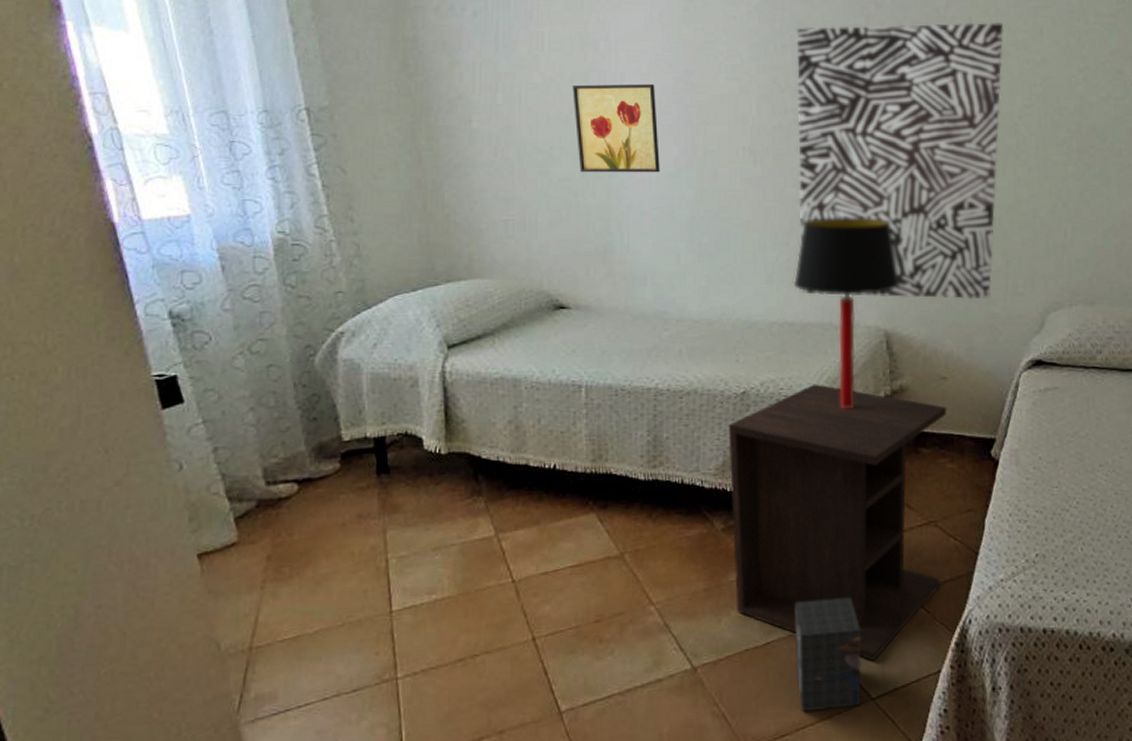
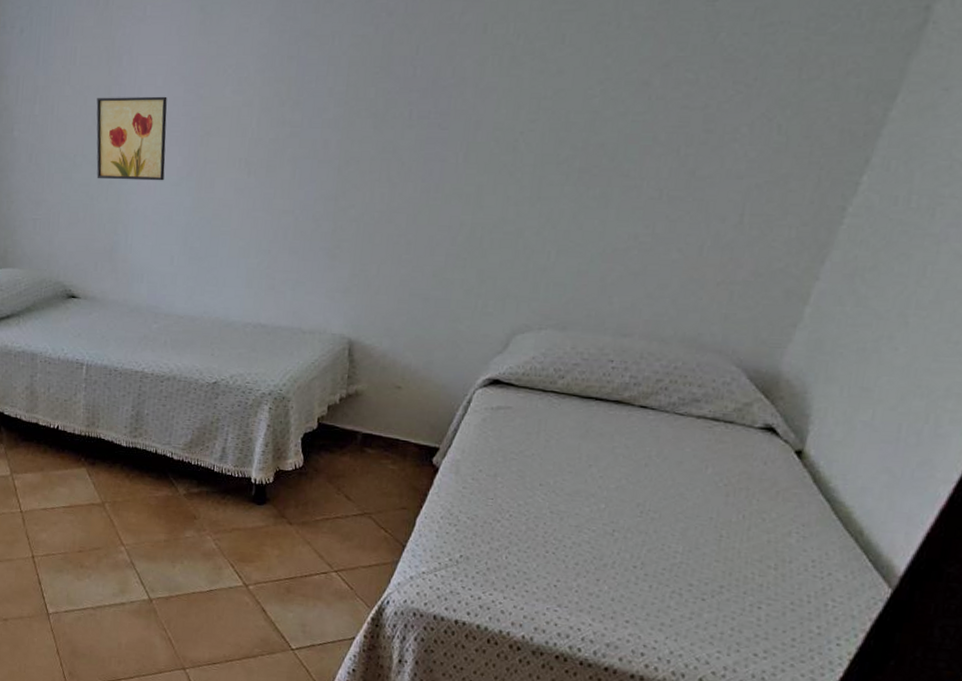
nightstand: present [729,384,947,662] -> none [189,381,397,620]
table lamp: present [793,218,900,409] -> none [270,229,370,407]
speaker: present [795,598,861,711] -> none [231,562,290,653]
wall art: present [796,23,1003,299] -> none [276,30,521,316]

